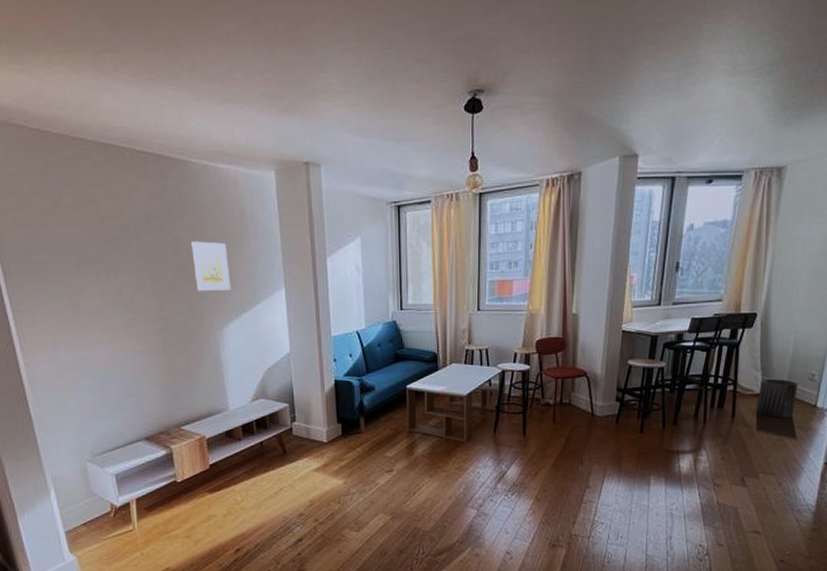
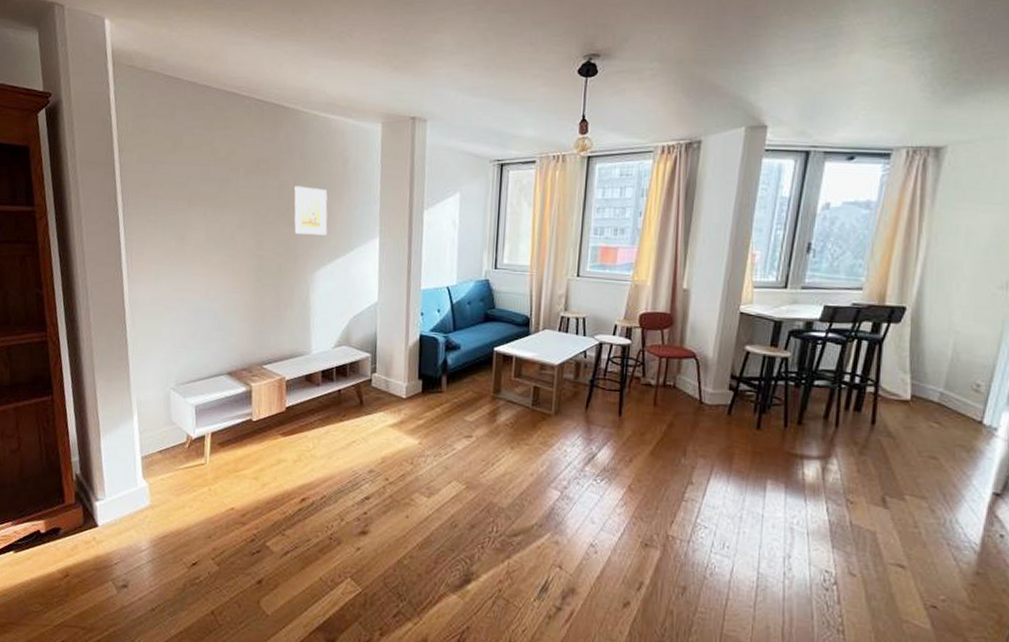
trash can: present [756,378,798,418] -> none [903,383,958,433]

